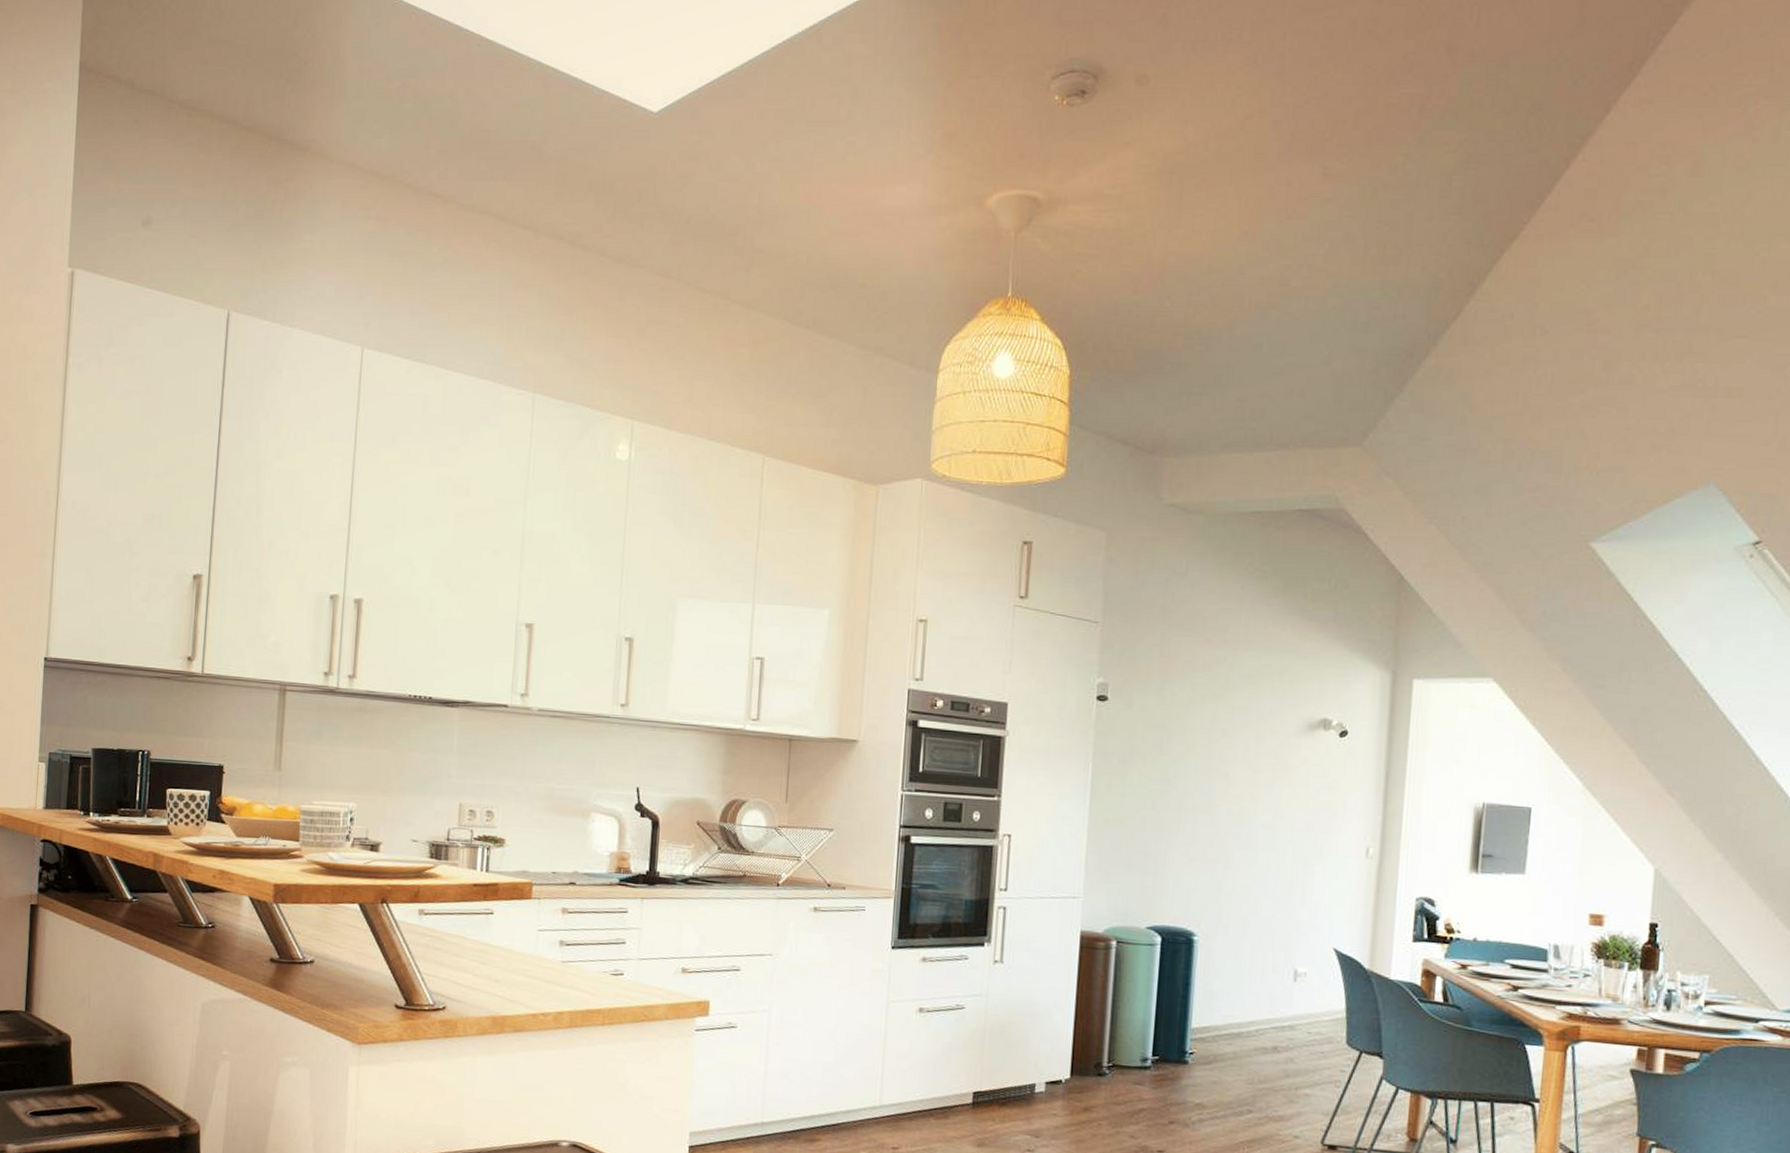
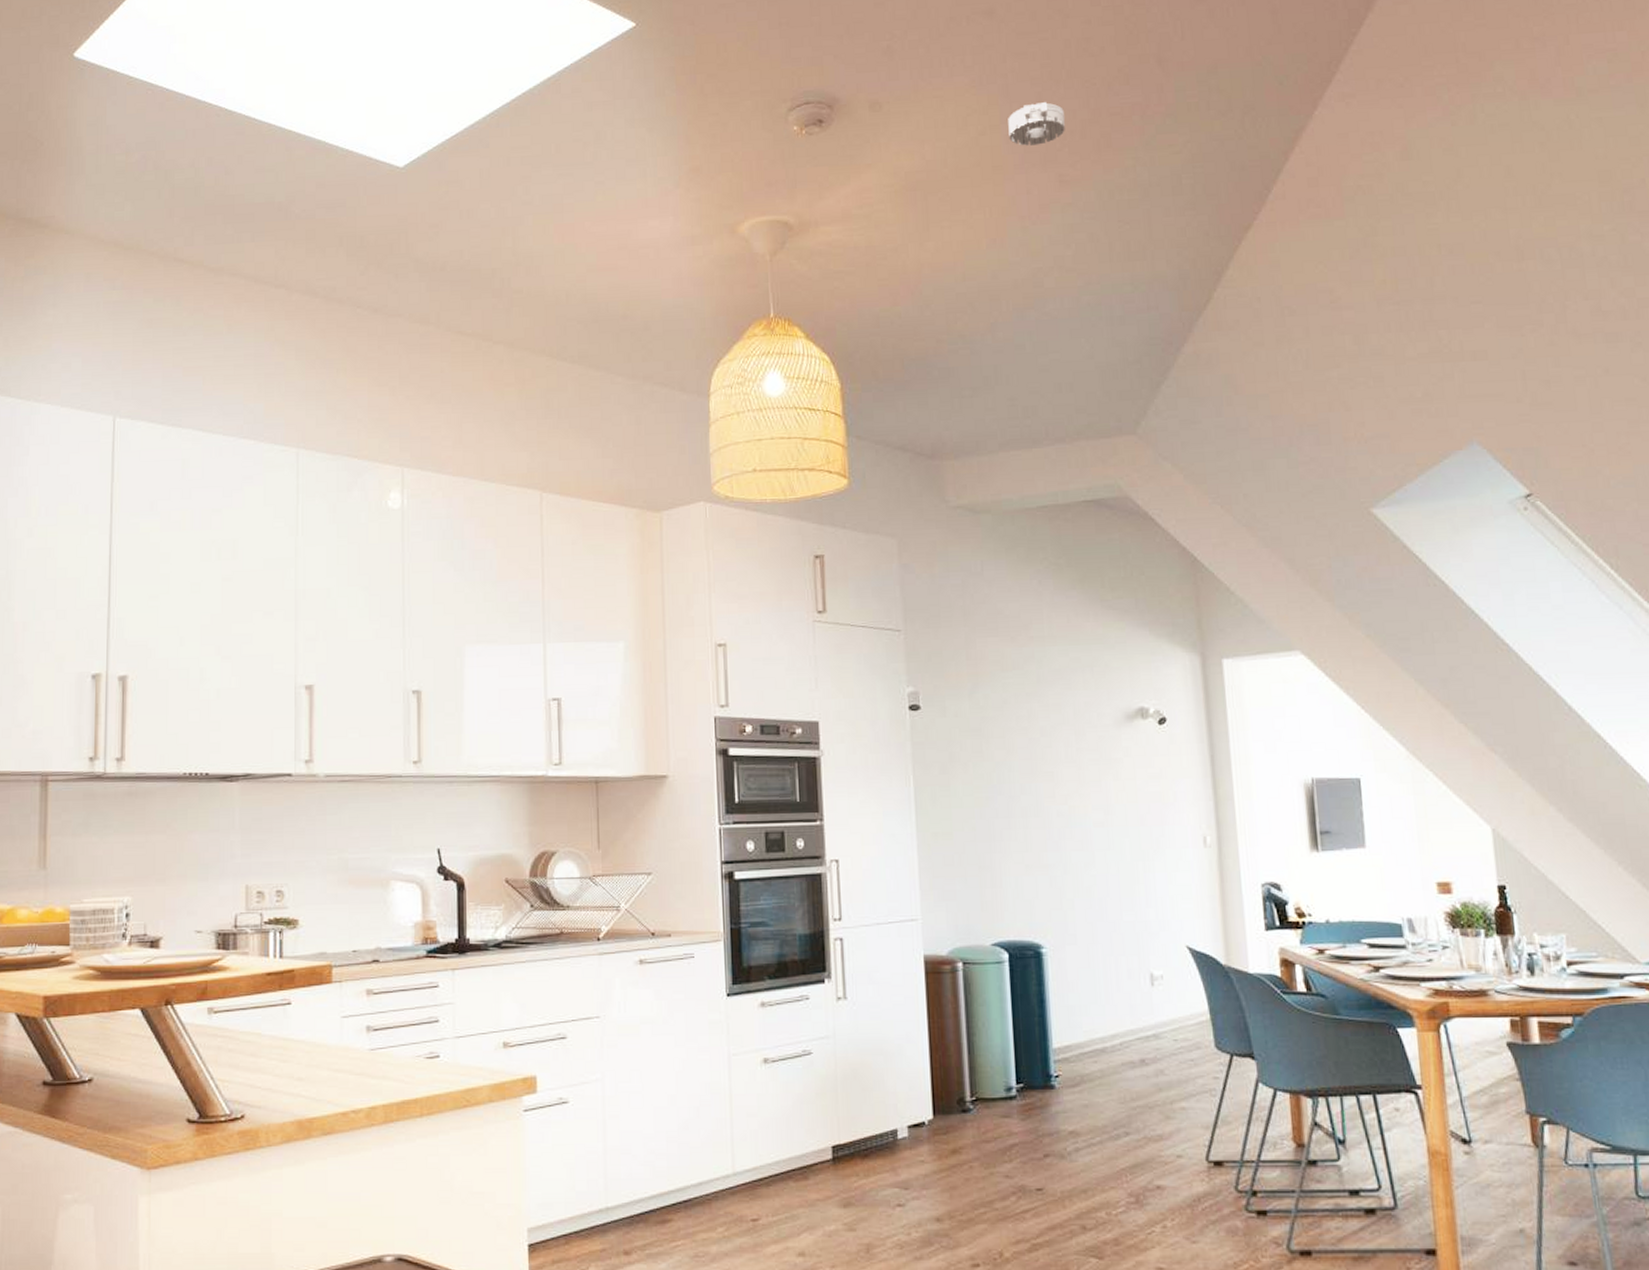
smoke detector: none [1277,86,1339,133] -> present [1008,101,1065,146]

